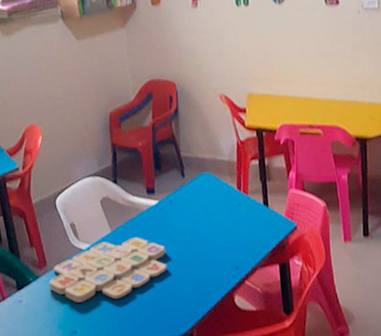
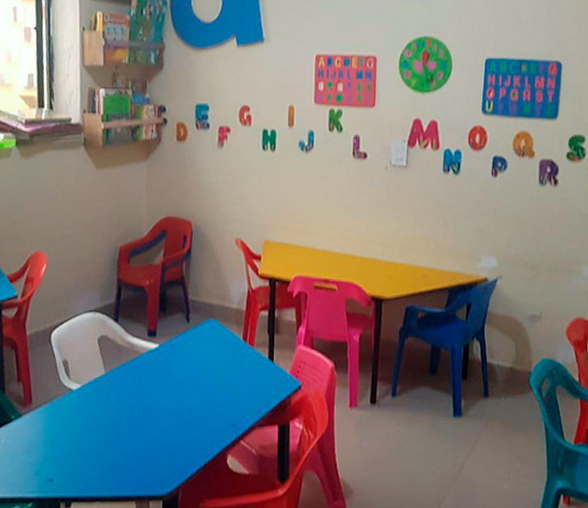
alphabet tiles: present [48,237,167,303] -> none [31,381,161,448]

